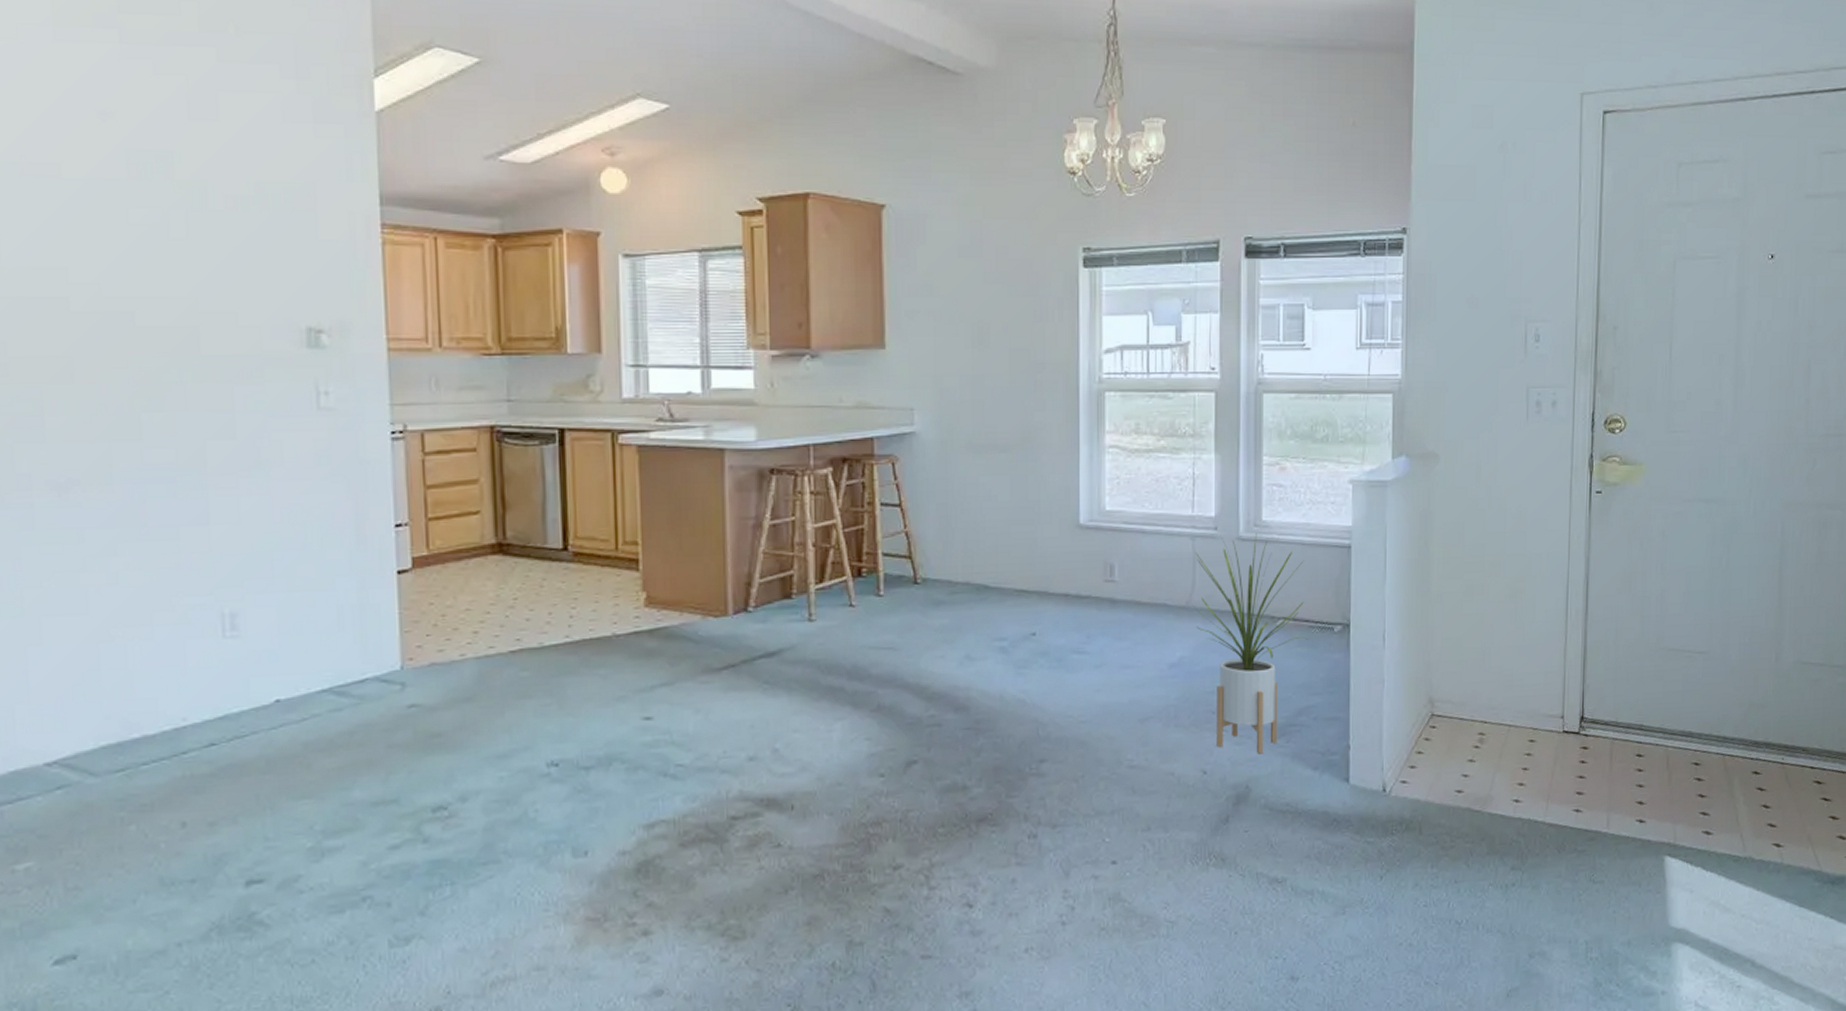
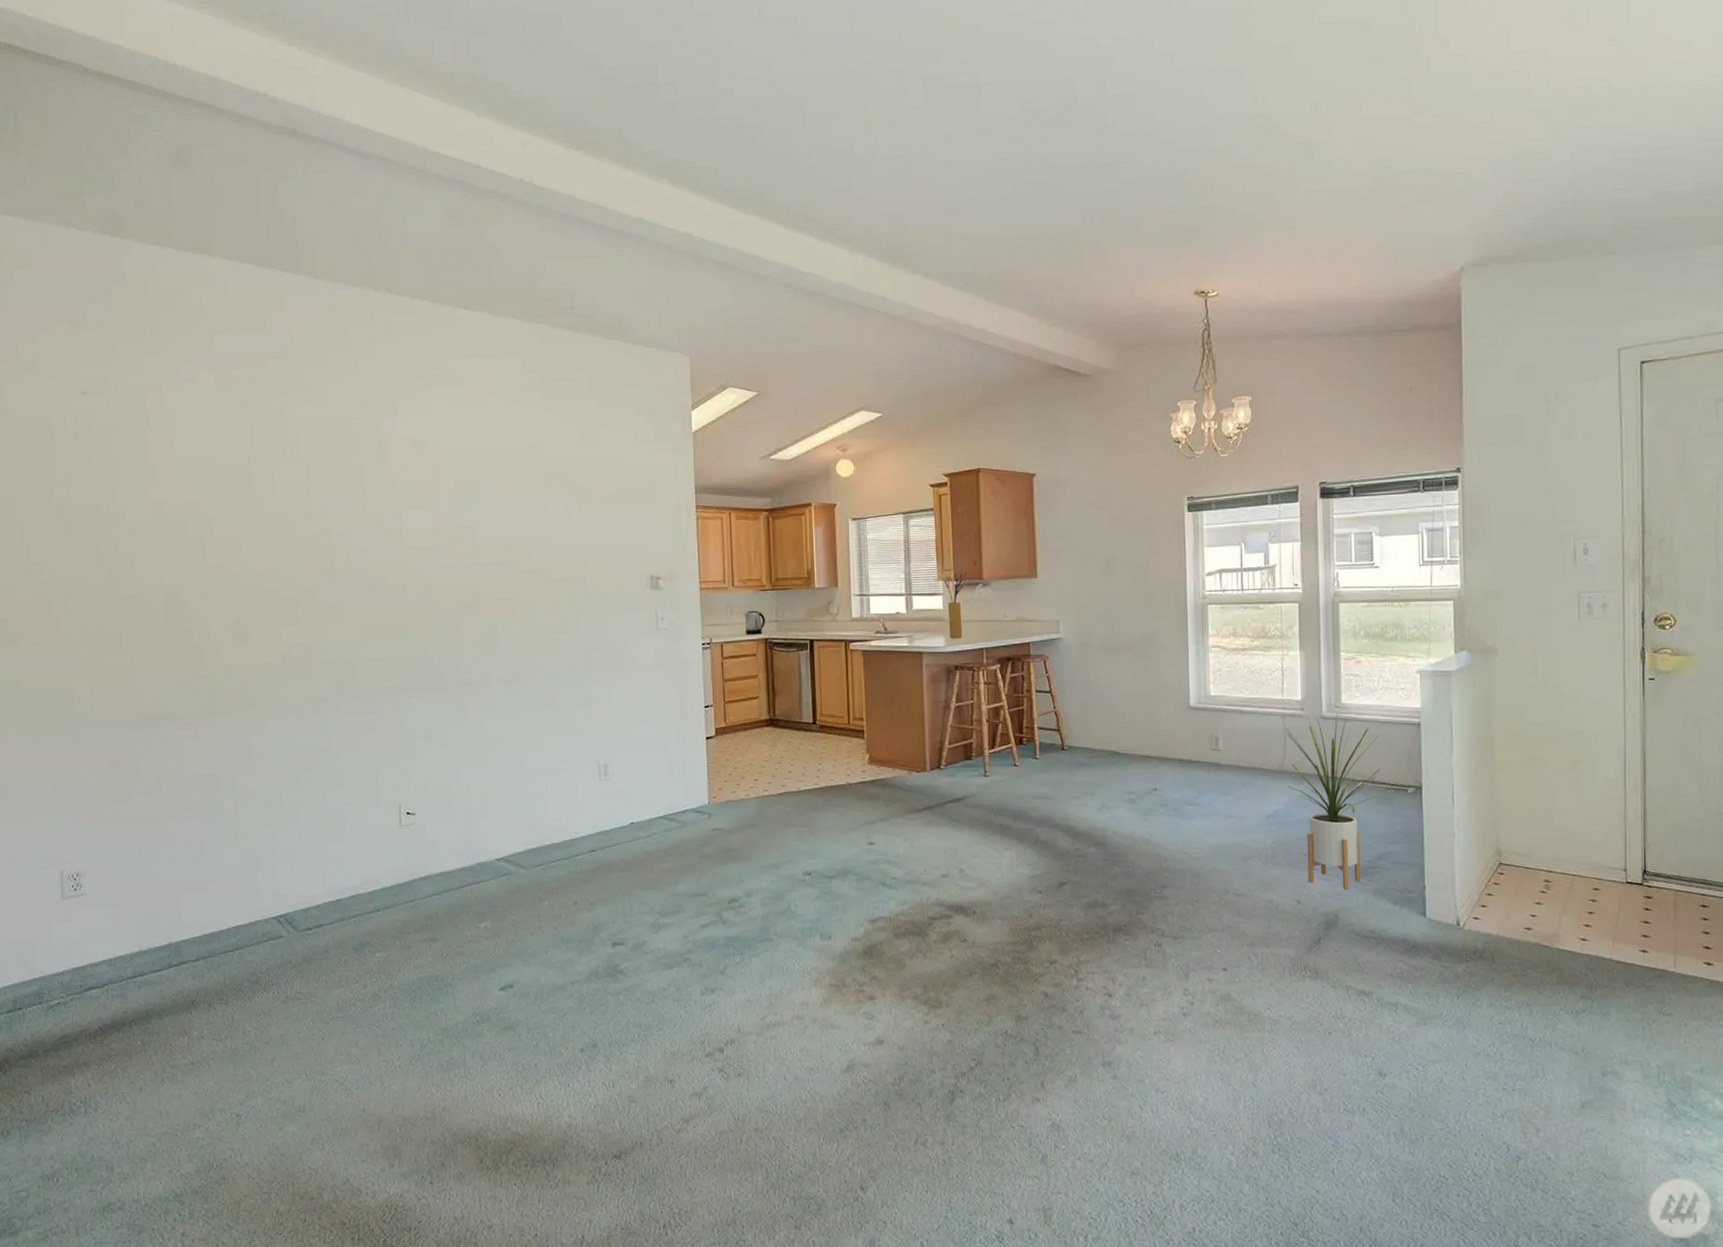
kettle: none [458,383,491,420] -> present [744,610,765,635]
vase: none [756,338,788,431] -> present [944,573,967,639]

